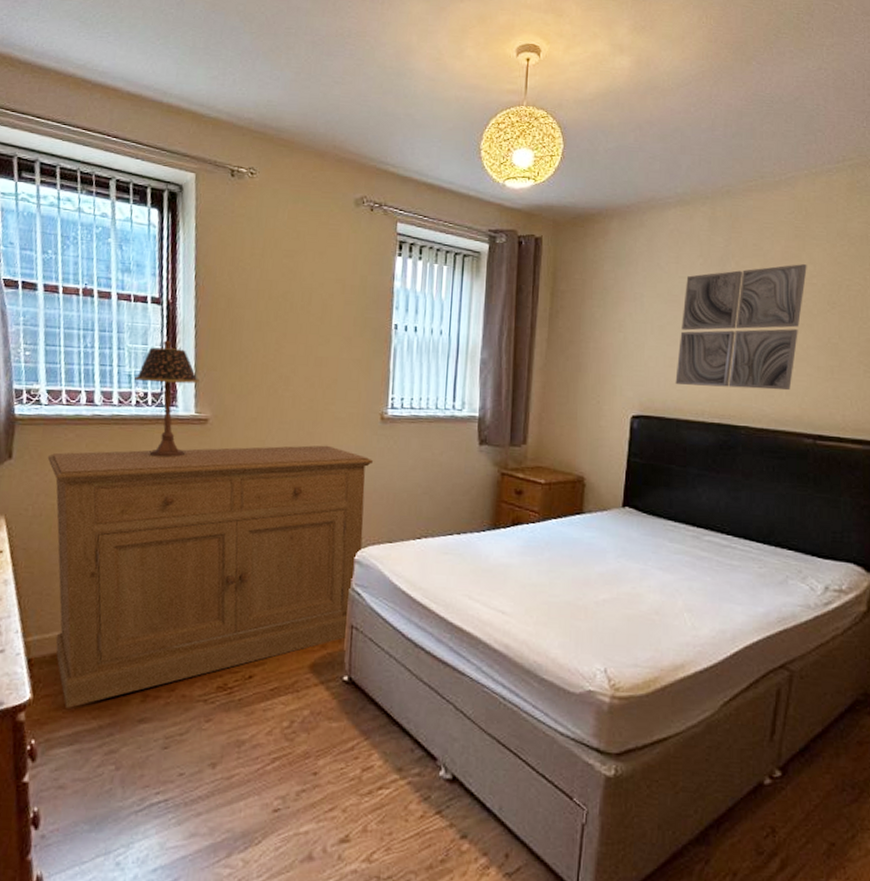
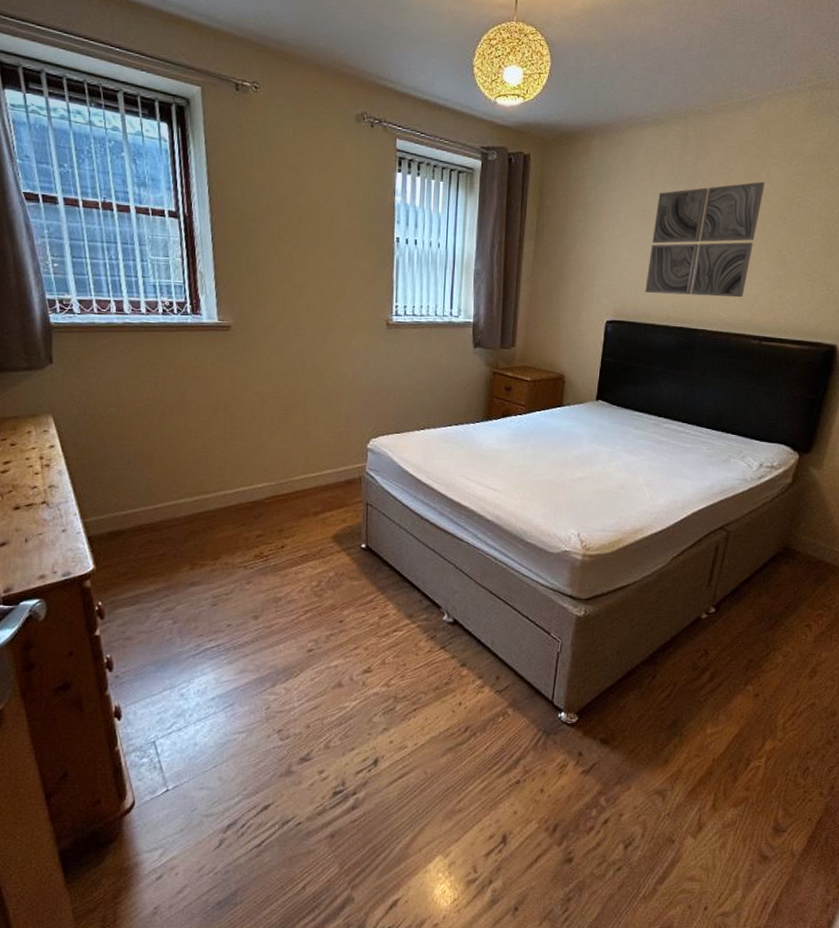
sideboard: present [47,445,373,708] -> none [85,349,380,576]
table lamp: present [134,340,200,458] -> none [159,252,220,362]

